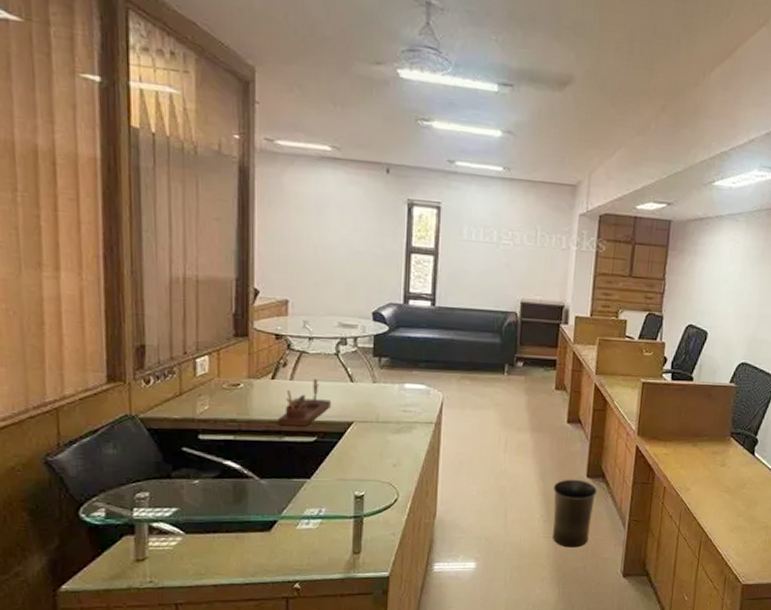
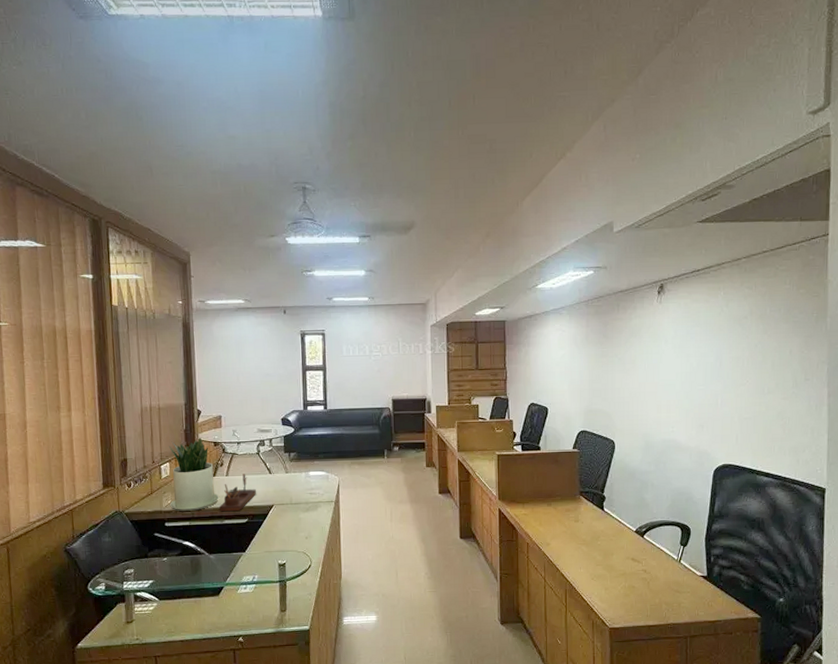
planter: none [207,325,278,422] -> present [169,437,219,511]
waste bin: present [553,479,597,548] -> none [433,540,470,600]

